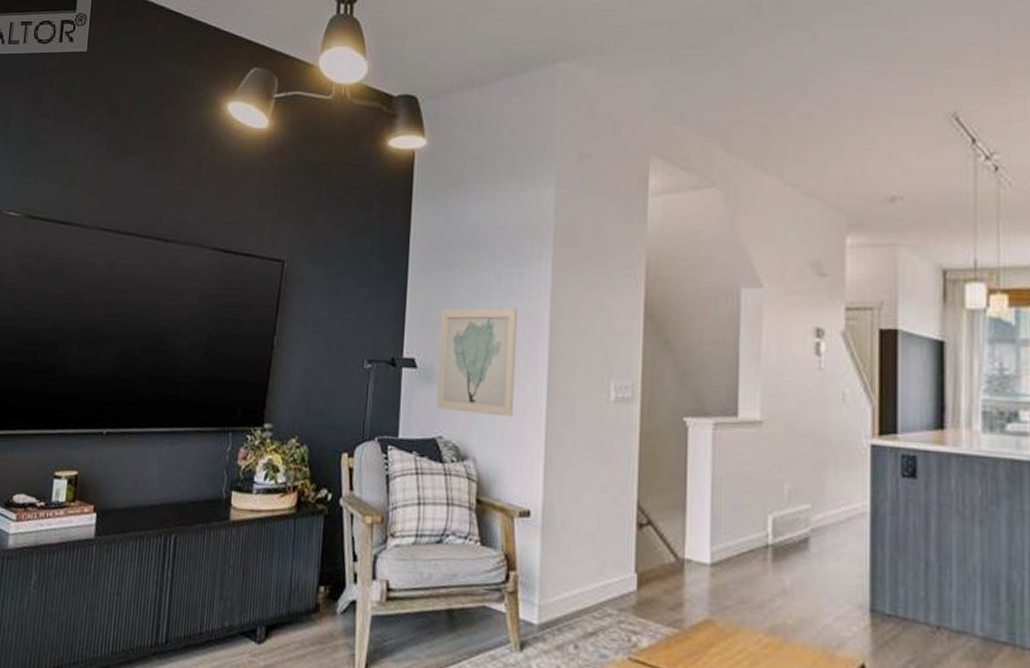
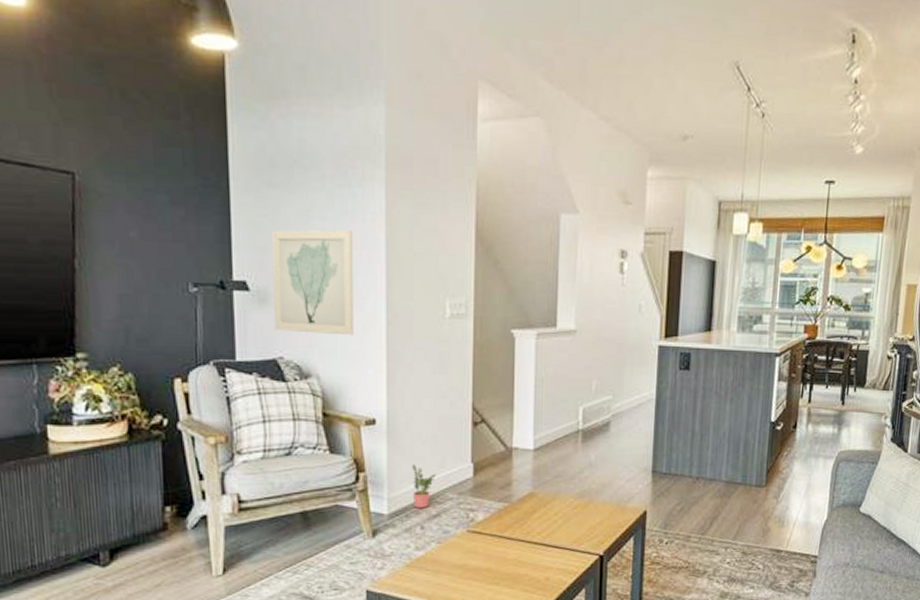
potted plant: none [567,566,594,623] -> present [412,463,436,509]

